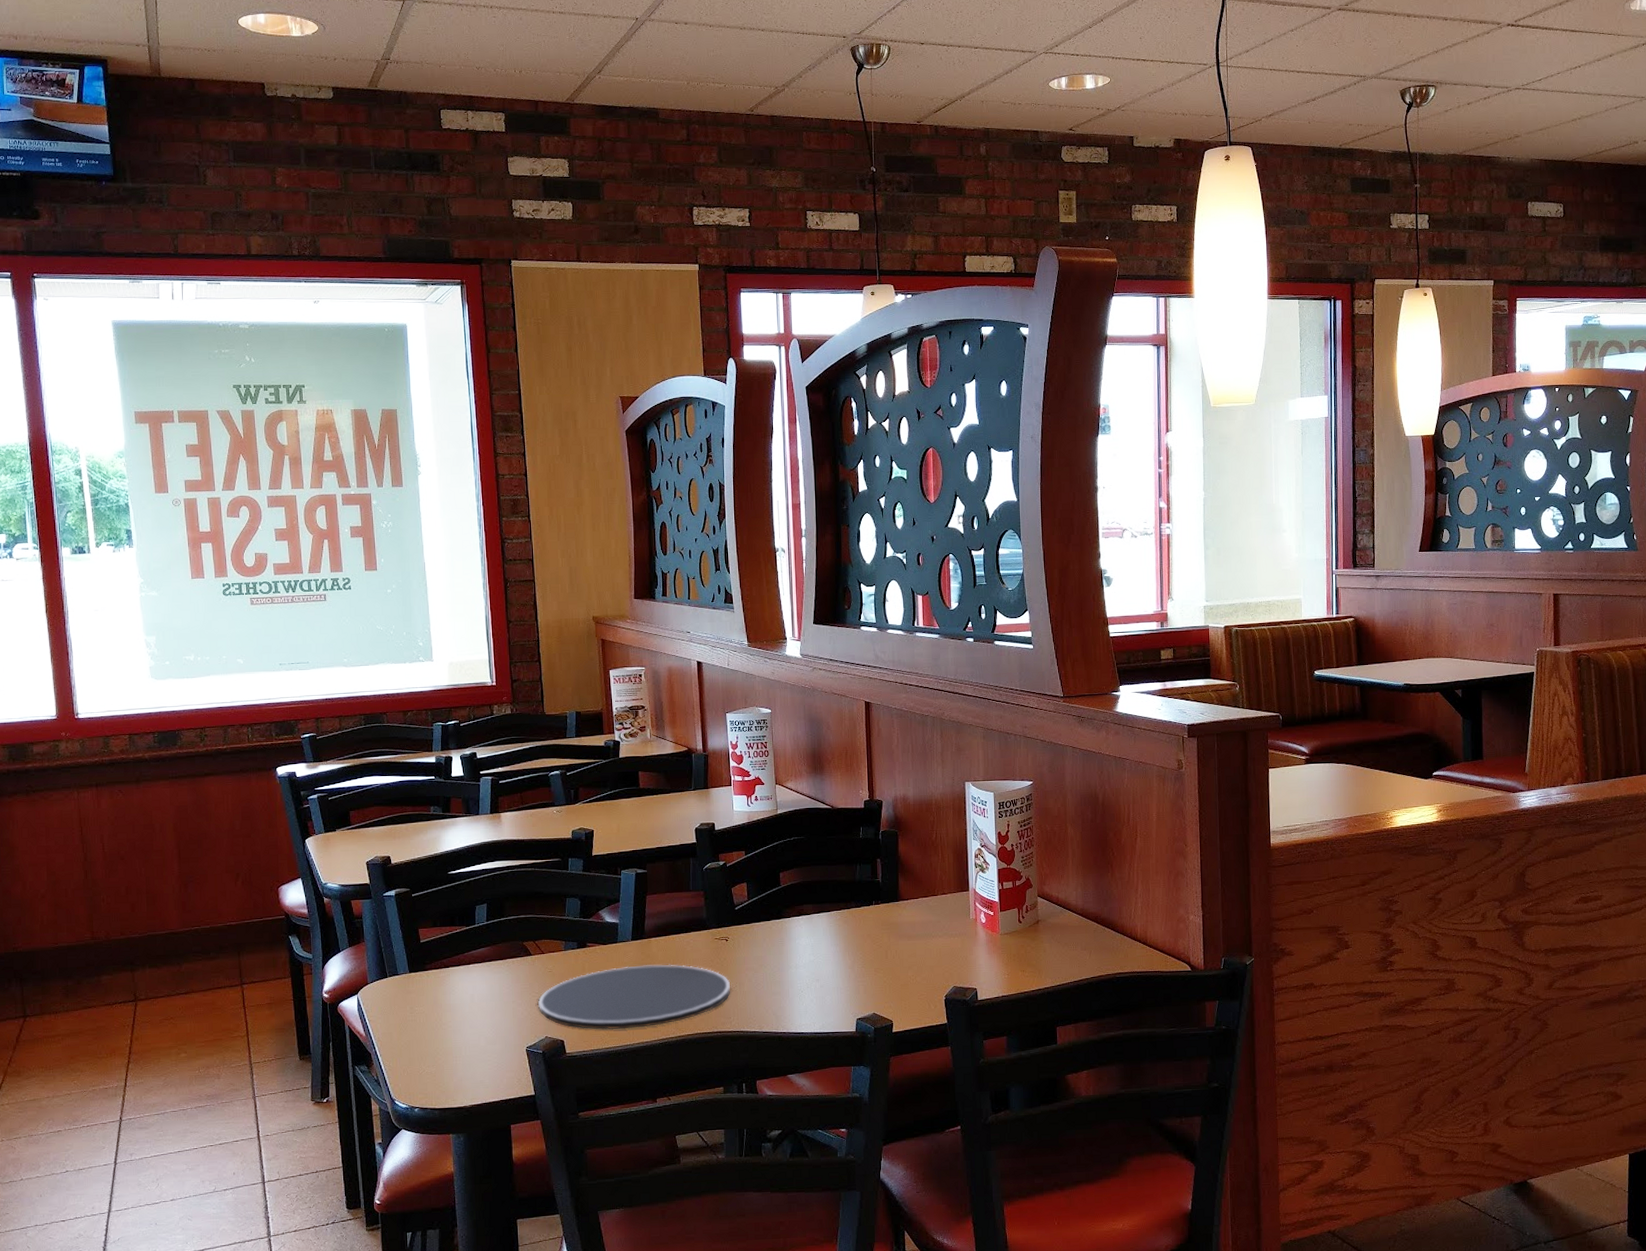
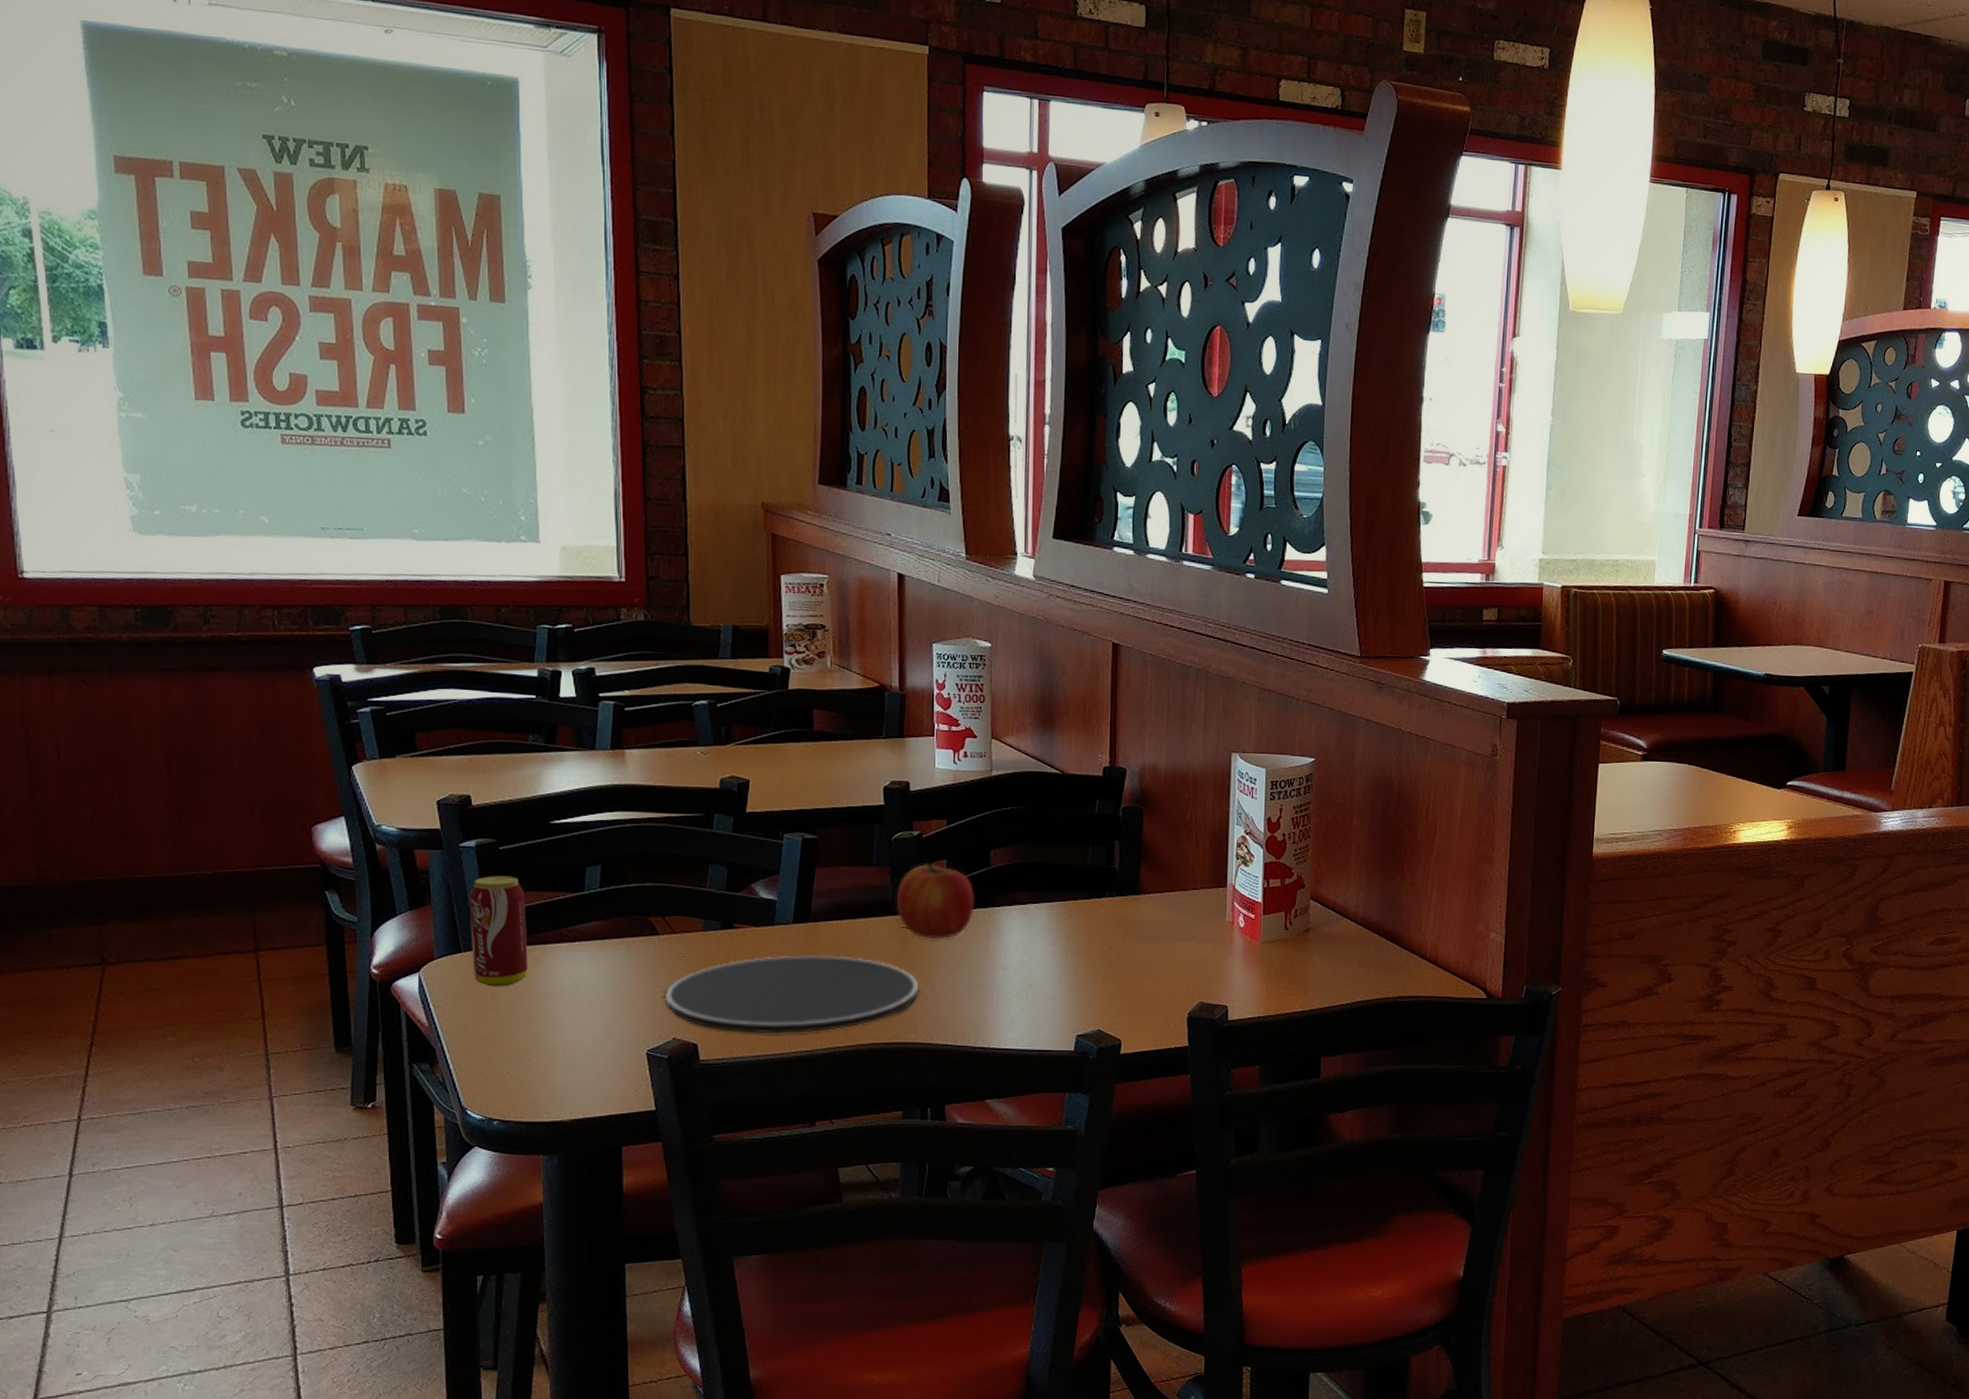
beverage can: none [391,916,436,1003] -> present [469,875,528,987]
apple: none [709,885,771,947] -> present [896,861,975,939]

